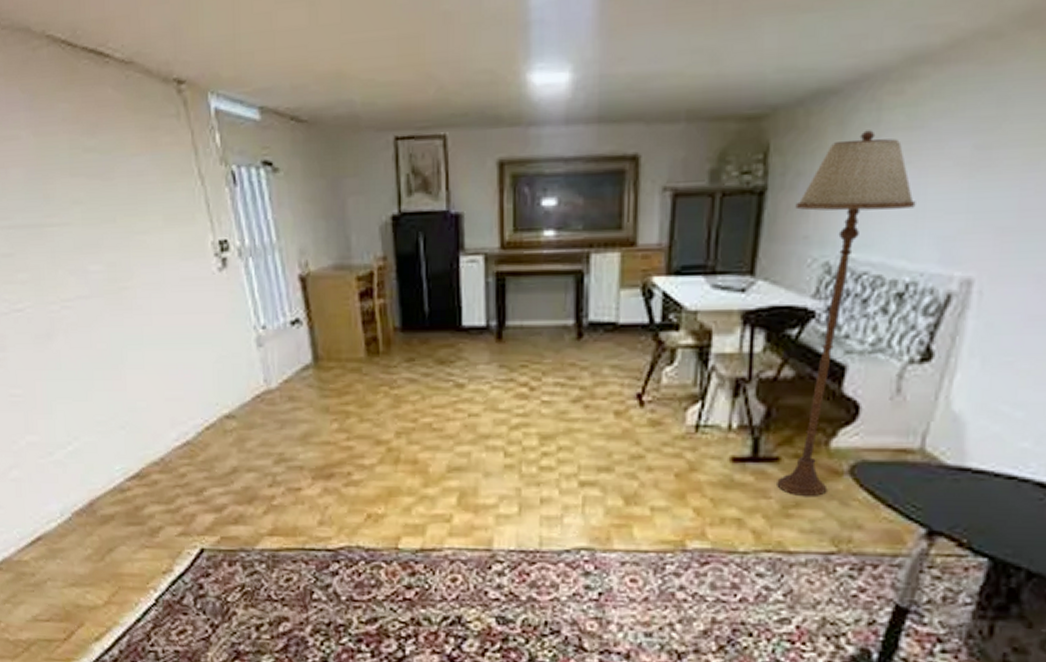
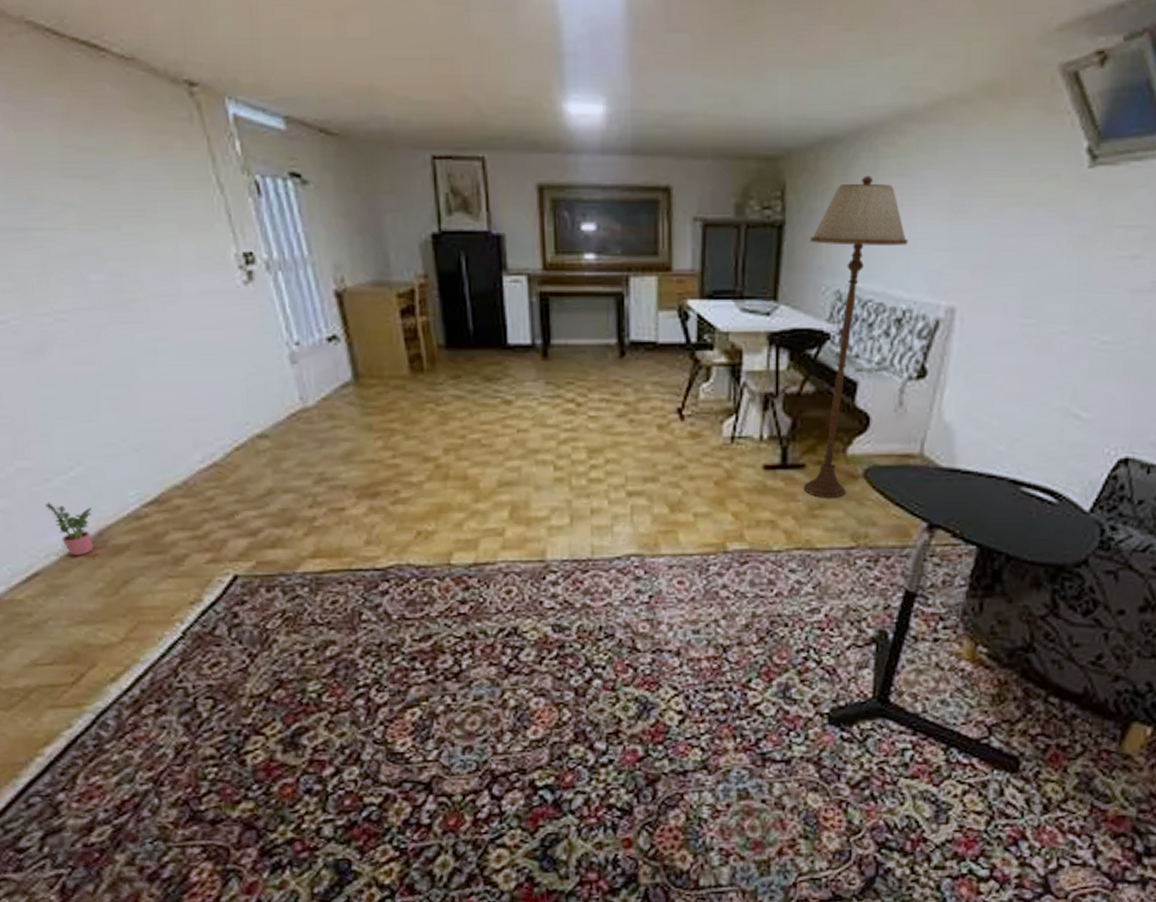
potted plant: none [48,473,85,523] -> present [45,502,93,556]

